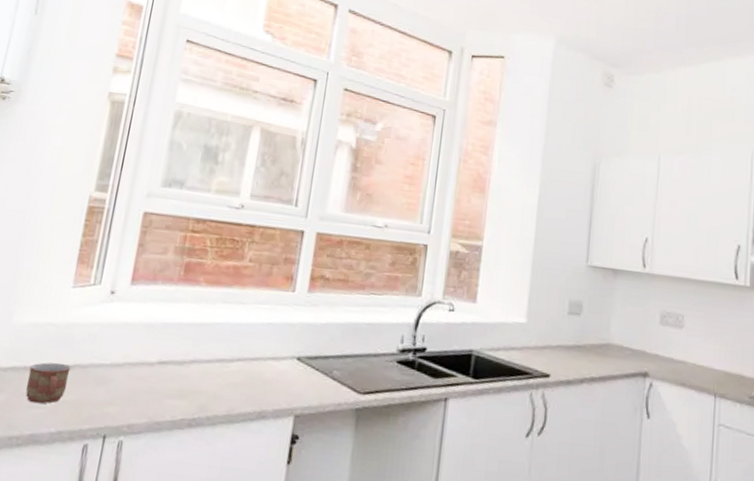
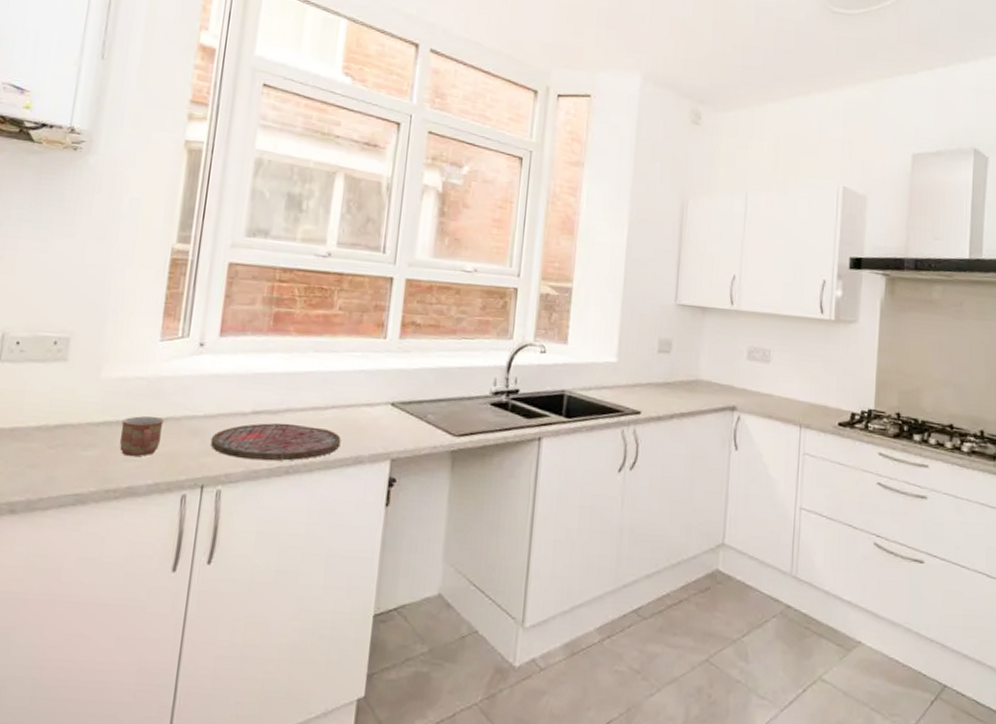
cutting board: none [115,373,246,413] -> present [210,423,341,461]

